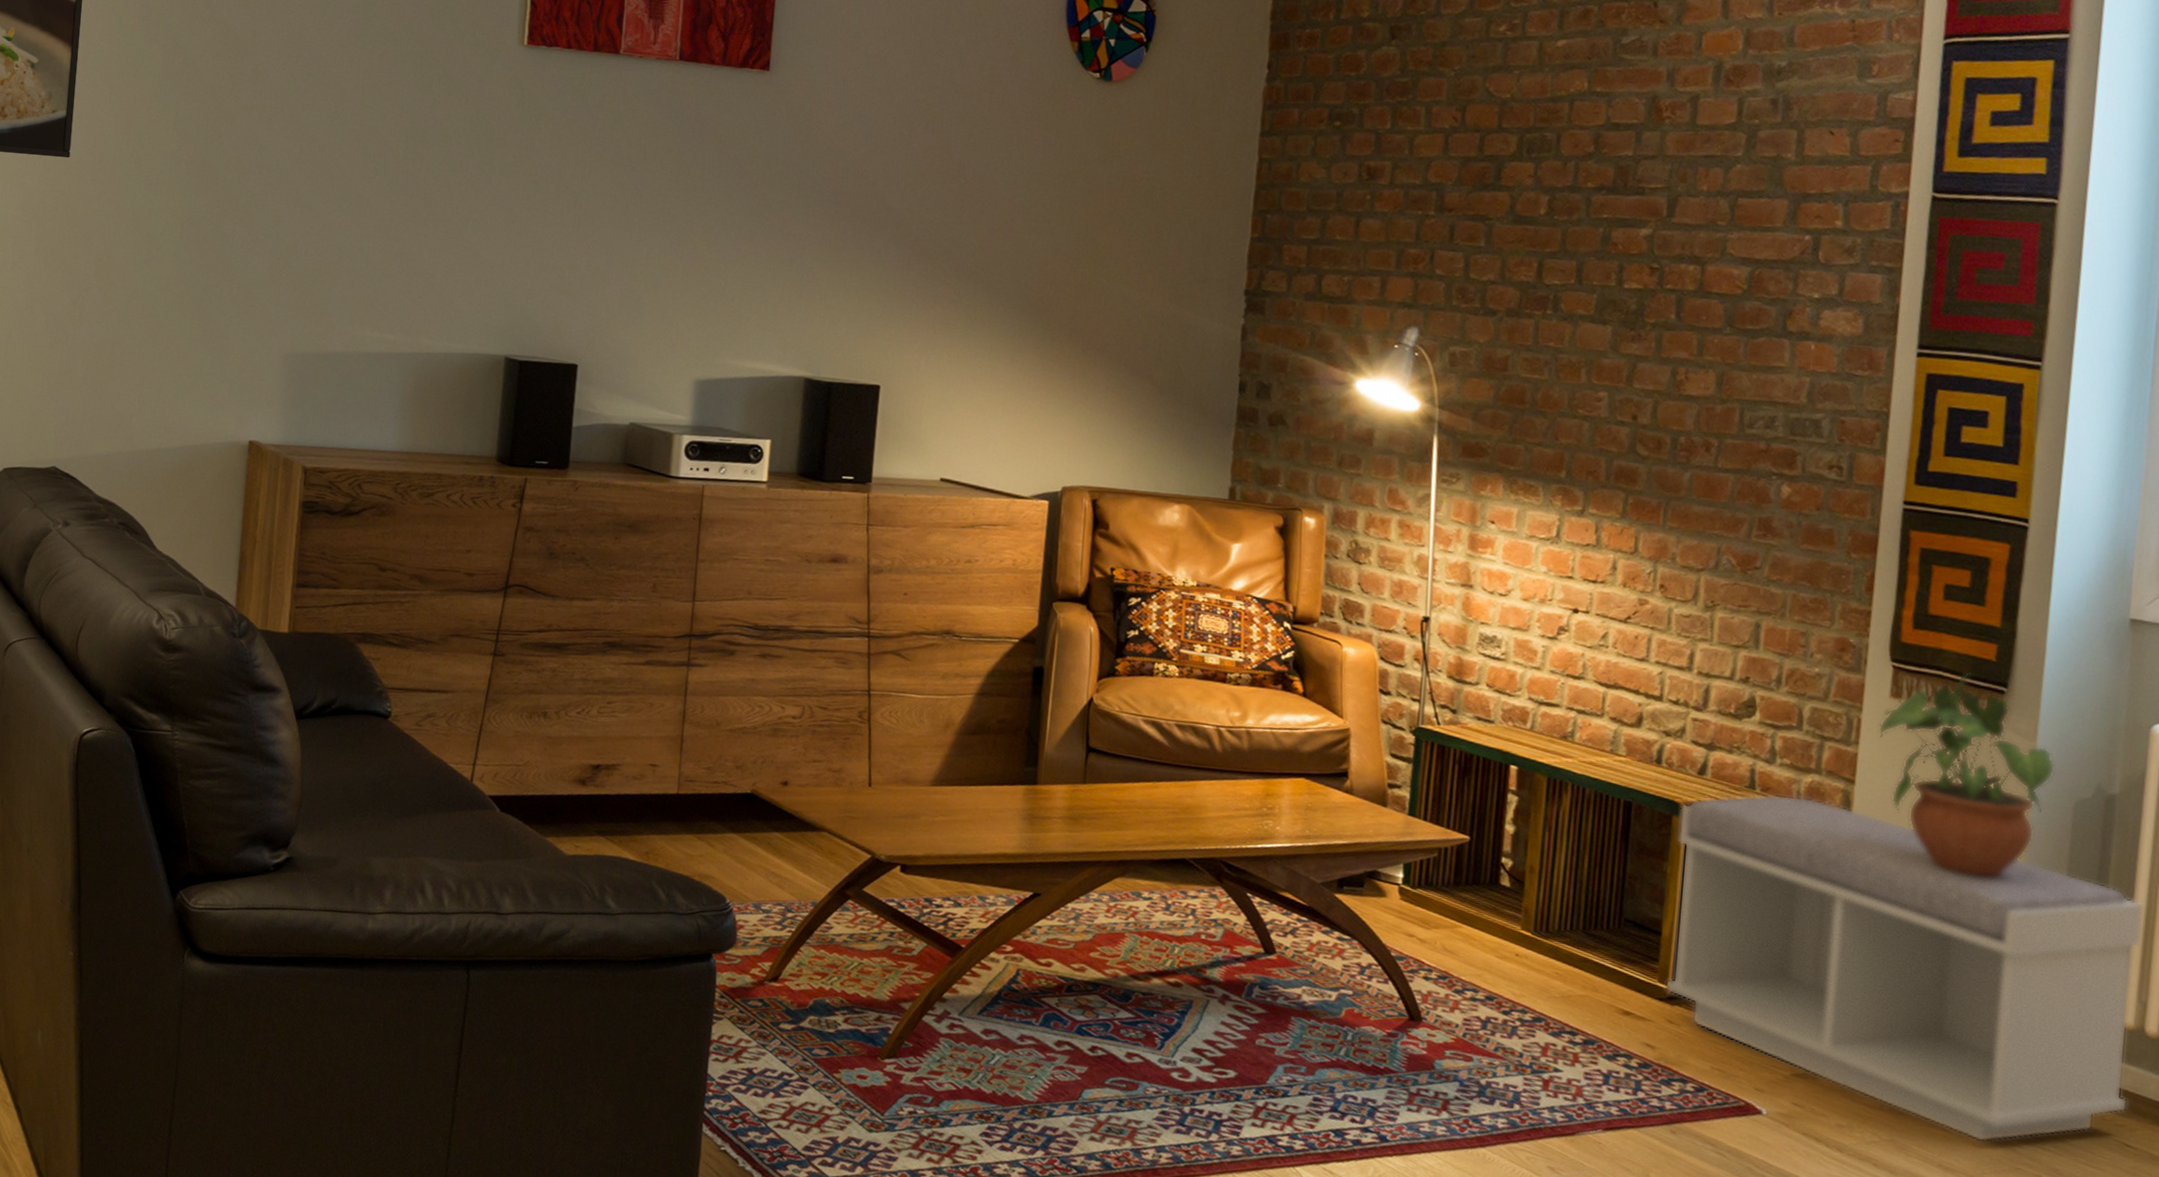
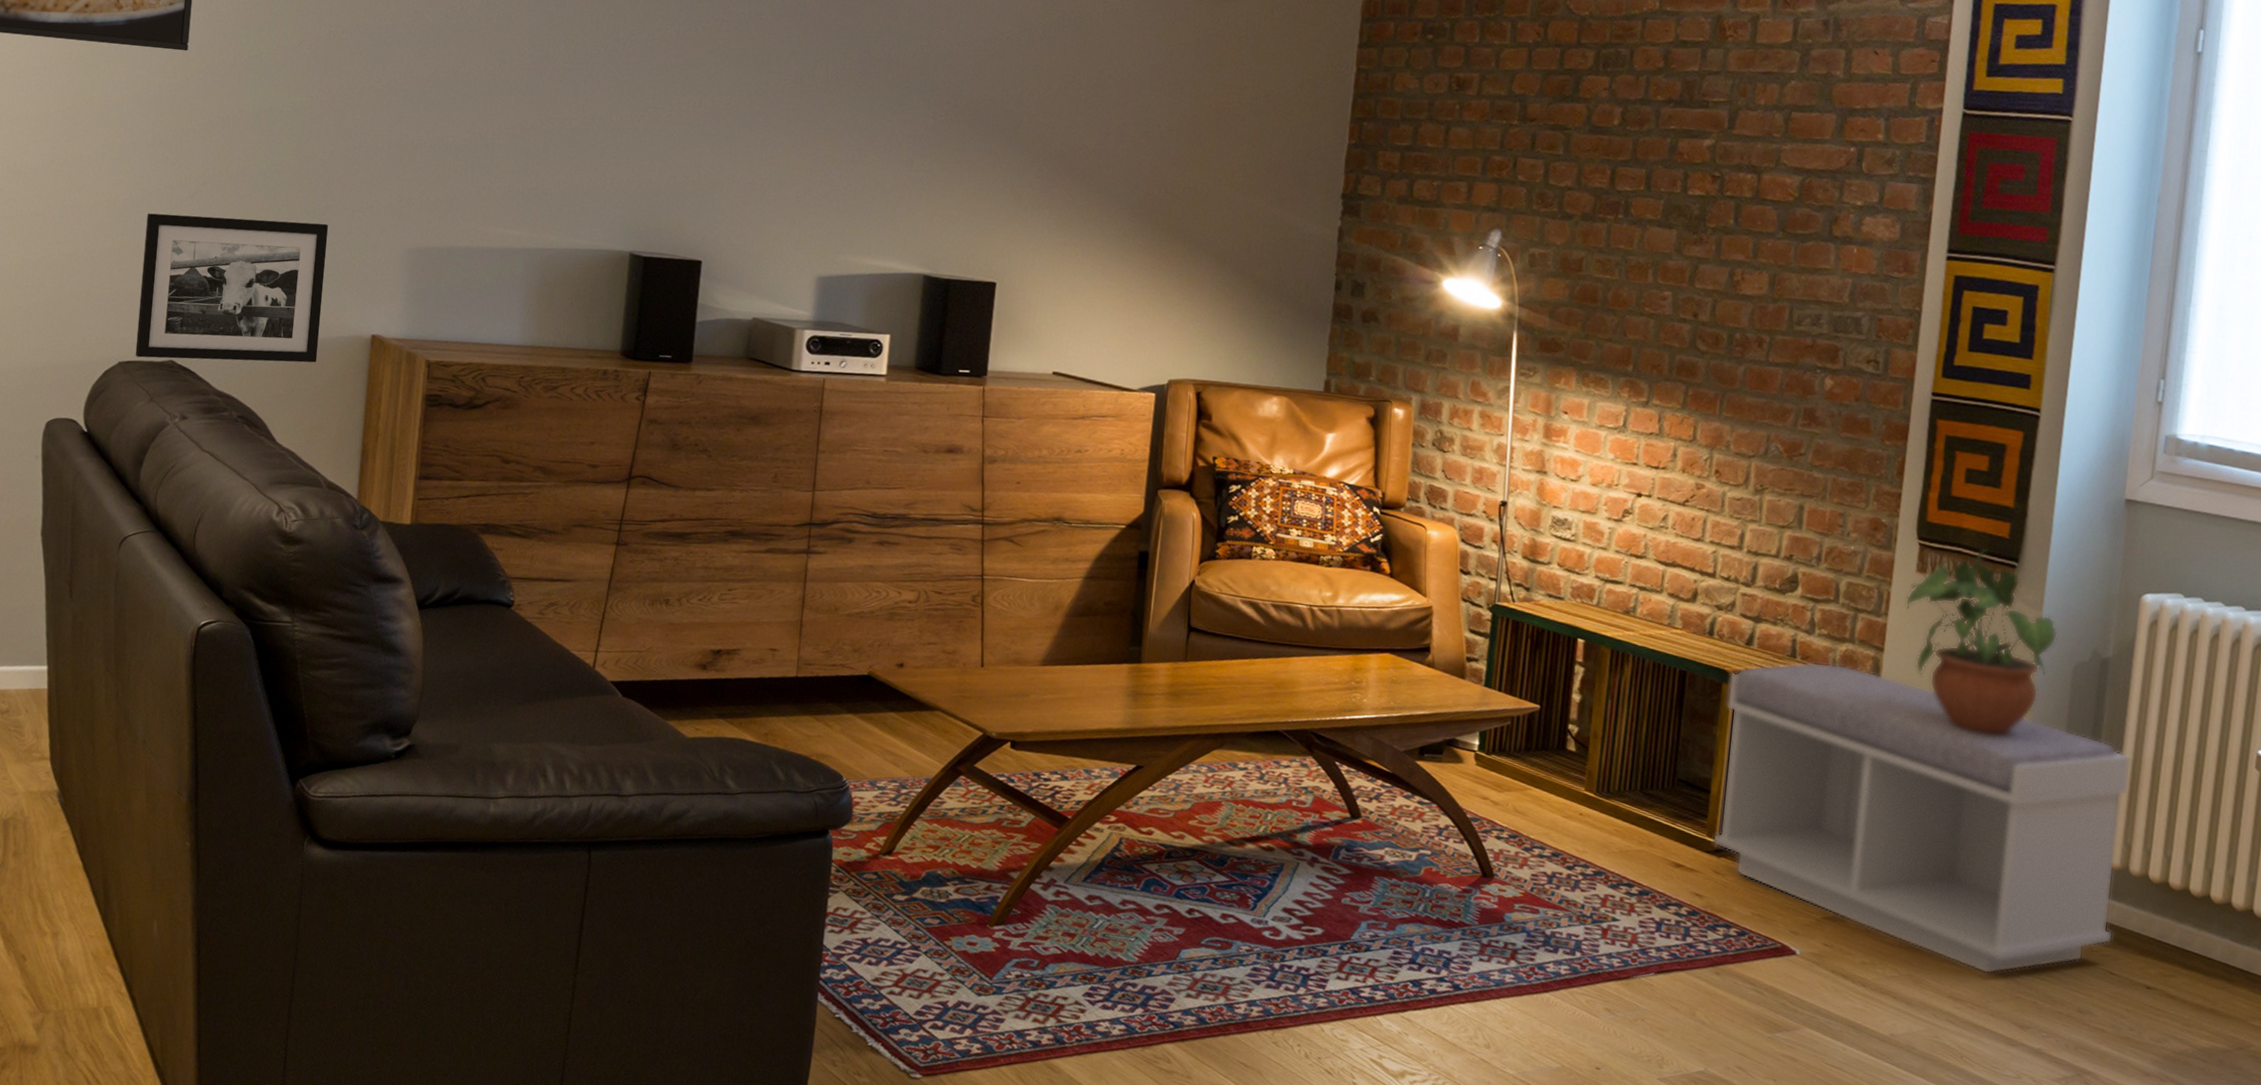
picture frame: none [19,320,207,469] -> present [135,213,329,363]

